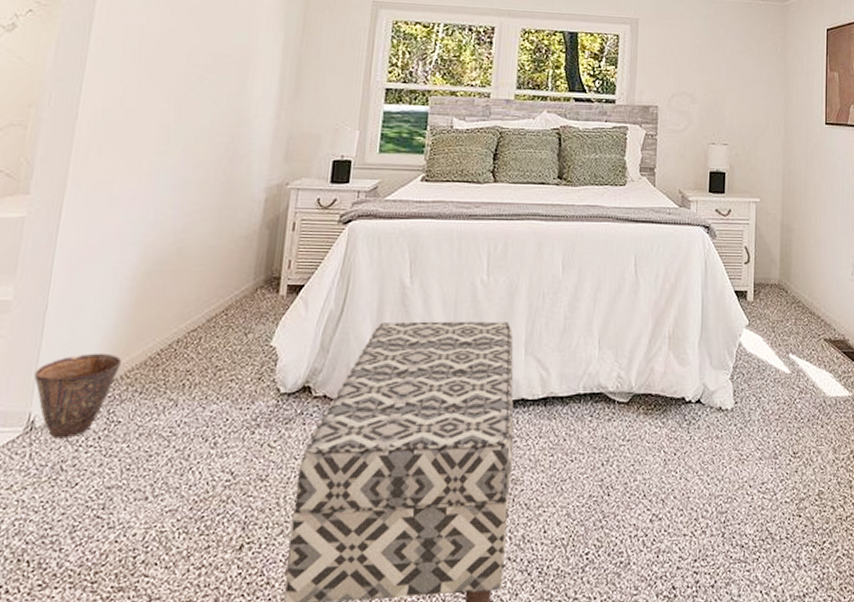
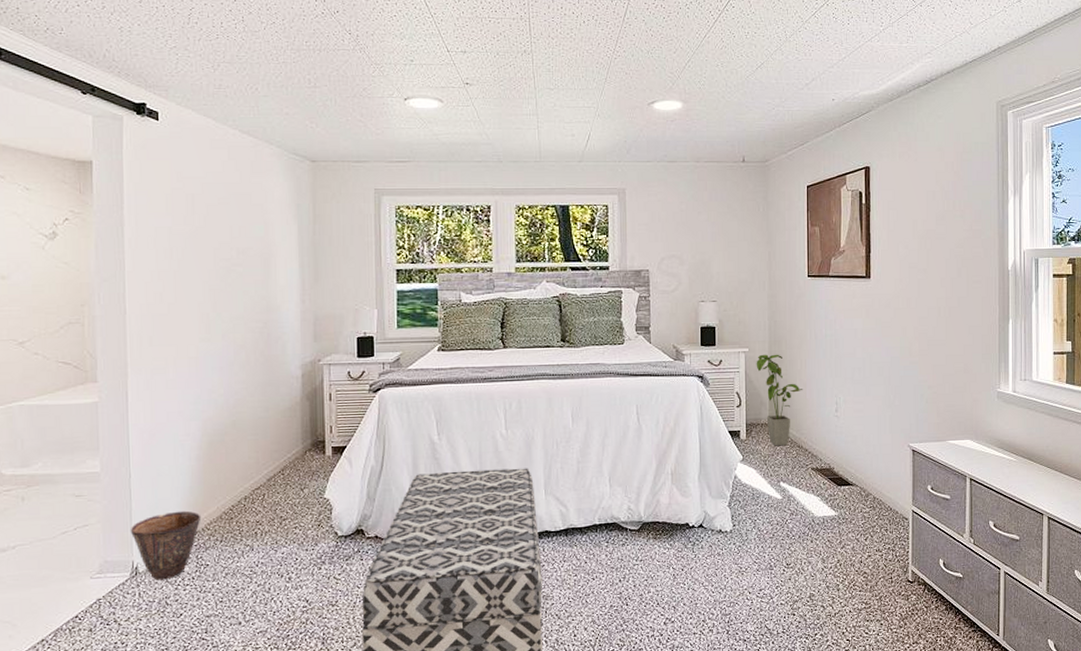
house plant: none [767,206,817,311] -> present [756,354,803,446]

